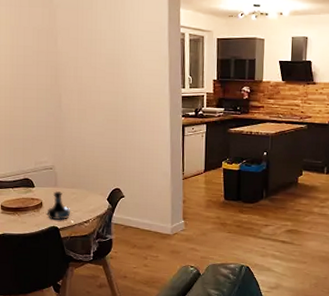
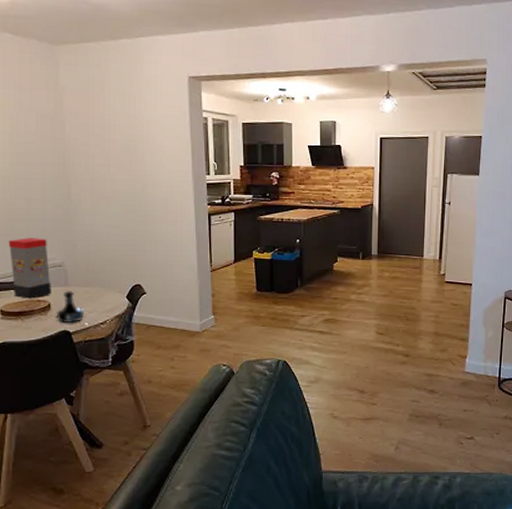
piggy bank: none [8,142,43,197] -> present [8,238,51,299]

